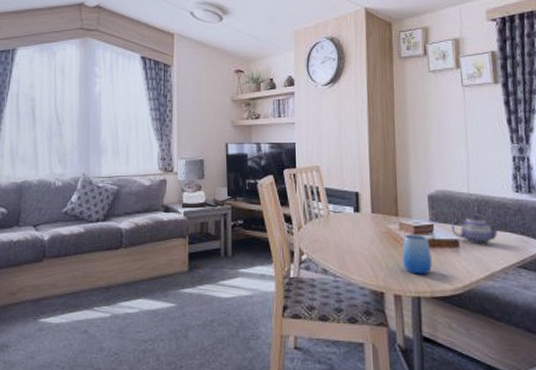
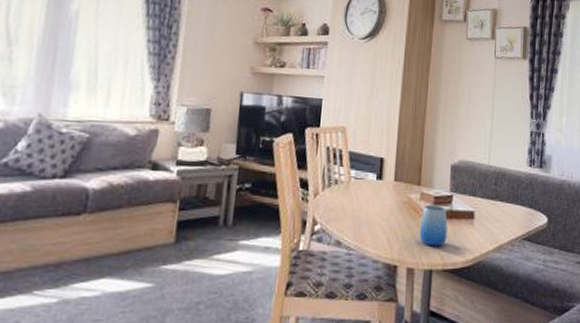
teapot: present [451,214,502,245] -> none [469,186,514,217]

